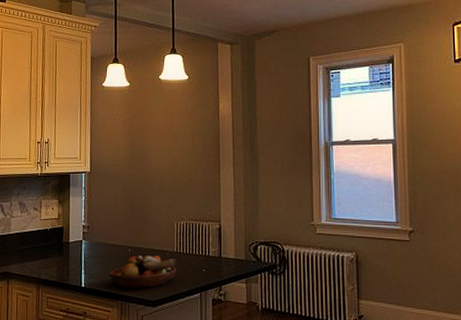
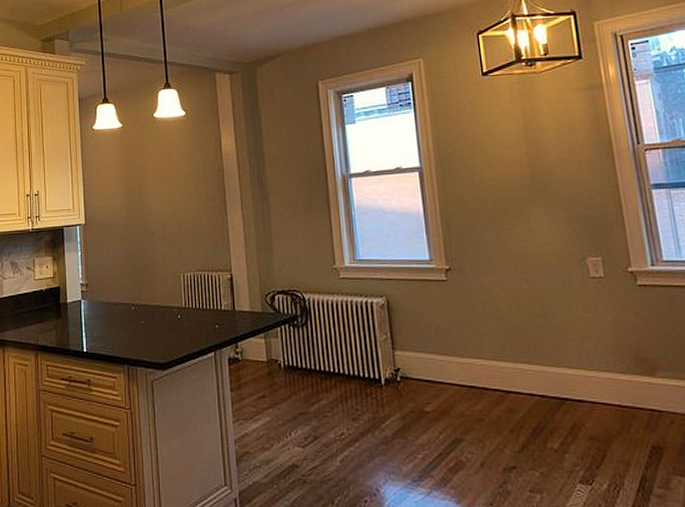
fruit bowl: present [108,255,177,289] -> none [112,313,187,351]

